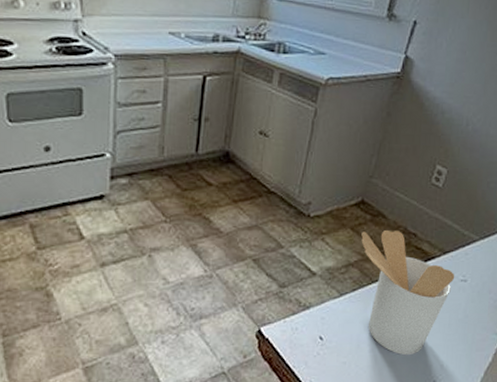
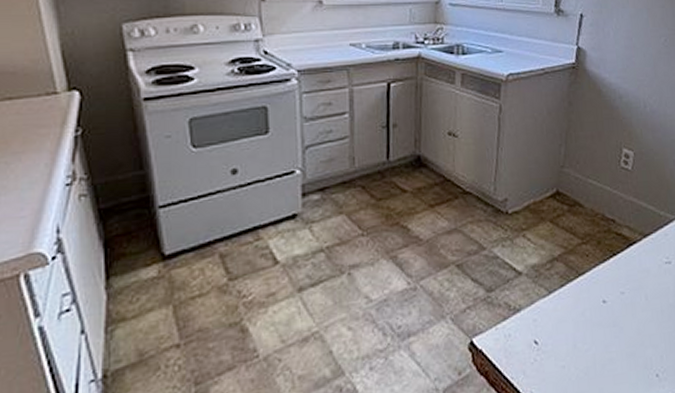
utensil holder: present [361,229,455,356] -> none [561,218,659,351]

